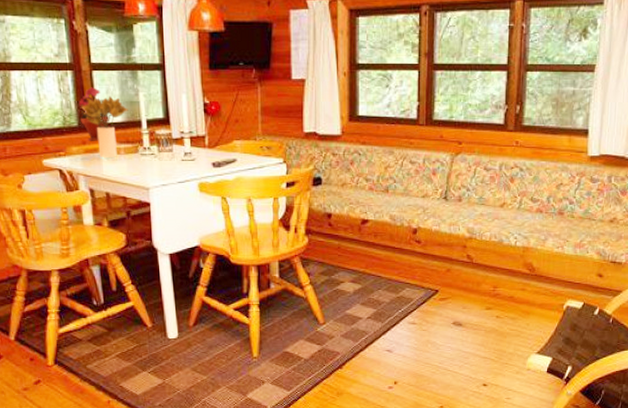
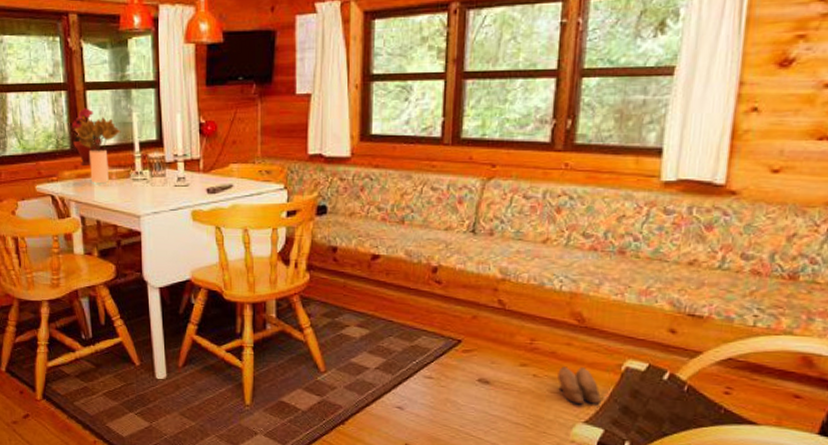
slippers: none [515,308,549,338] -> present [557,366,601,404]

